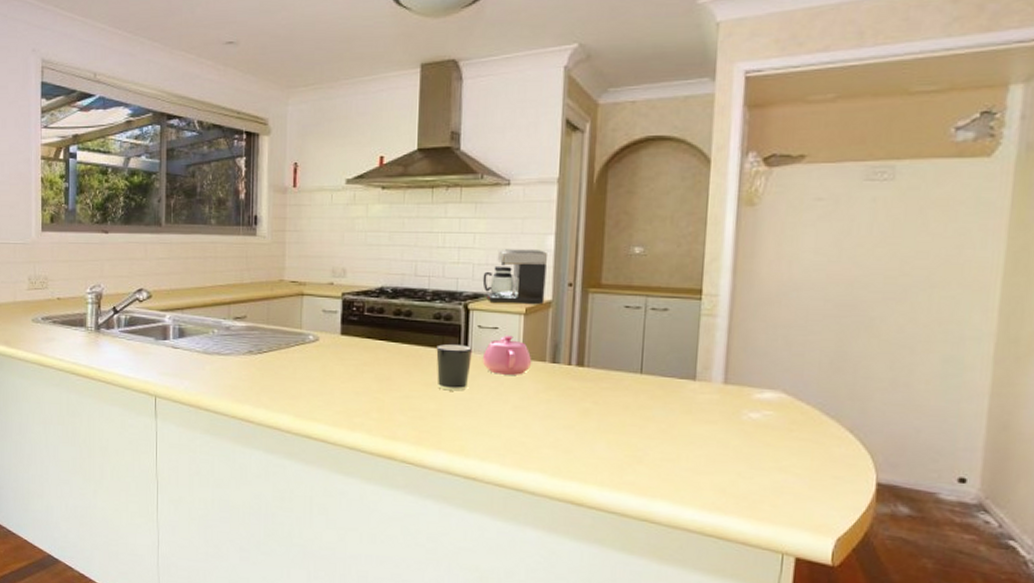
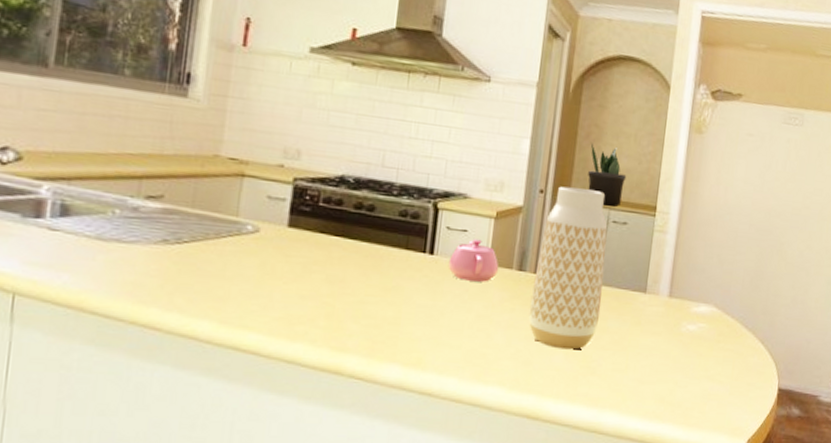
mug: present [436,343,472,391] -> none [397,244,438,298]
coffee maker: present [482,249,547,305] -> none [455,147,522,210]
vase: none [565,278,646,439] -> present [528,186,608,350]
planter: none [620,231,664,295] -> present [588,143,627,208]

